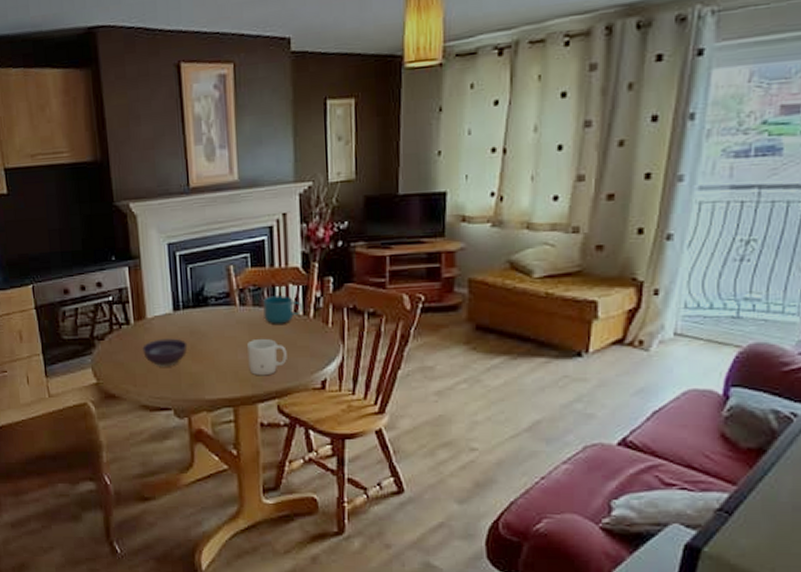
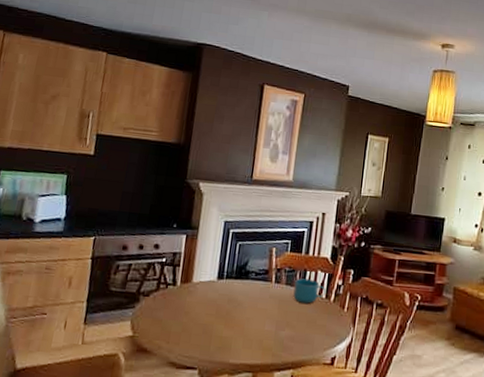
bowl: present [142,338,188,367] -> none [182,302,224,329]
mug: present [247,338,287,376] -> none [272,313,307,348]

